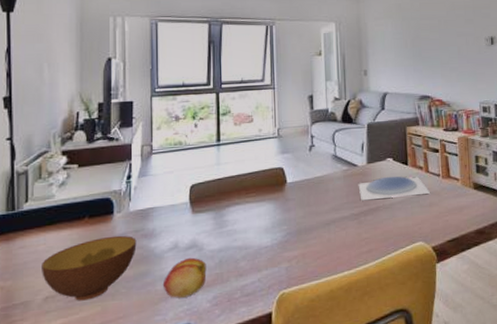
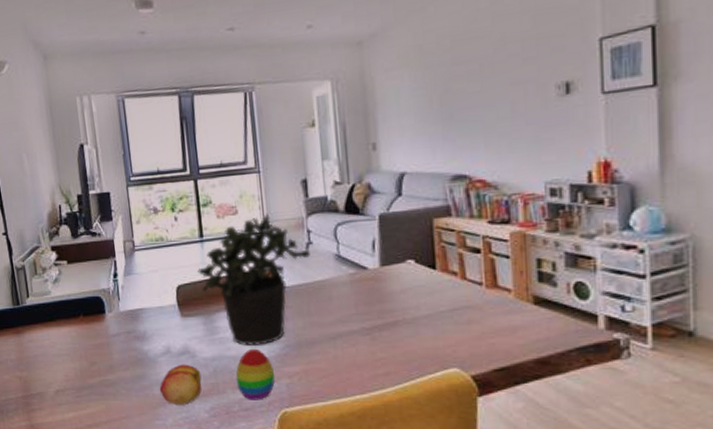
bowl: present [42,235,137,301] -> none [49,335,131,397]
potted plant: none [212,121,312,236] -> present [198,213,310,345]
decorative egg: none [240,237,276,286] -> present [235,348,275,400]
plate: present [358,176,430,201] -> none [369,283,468,313]

